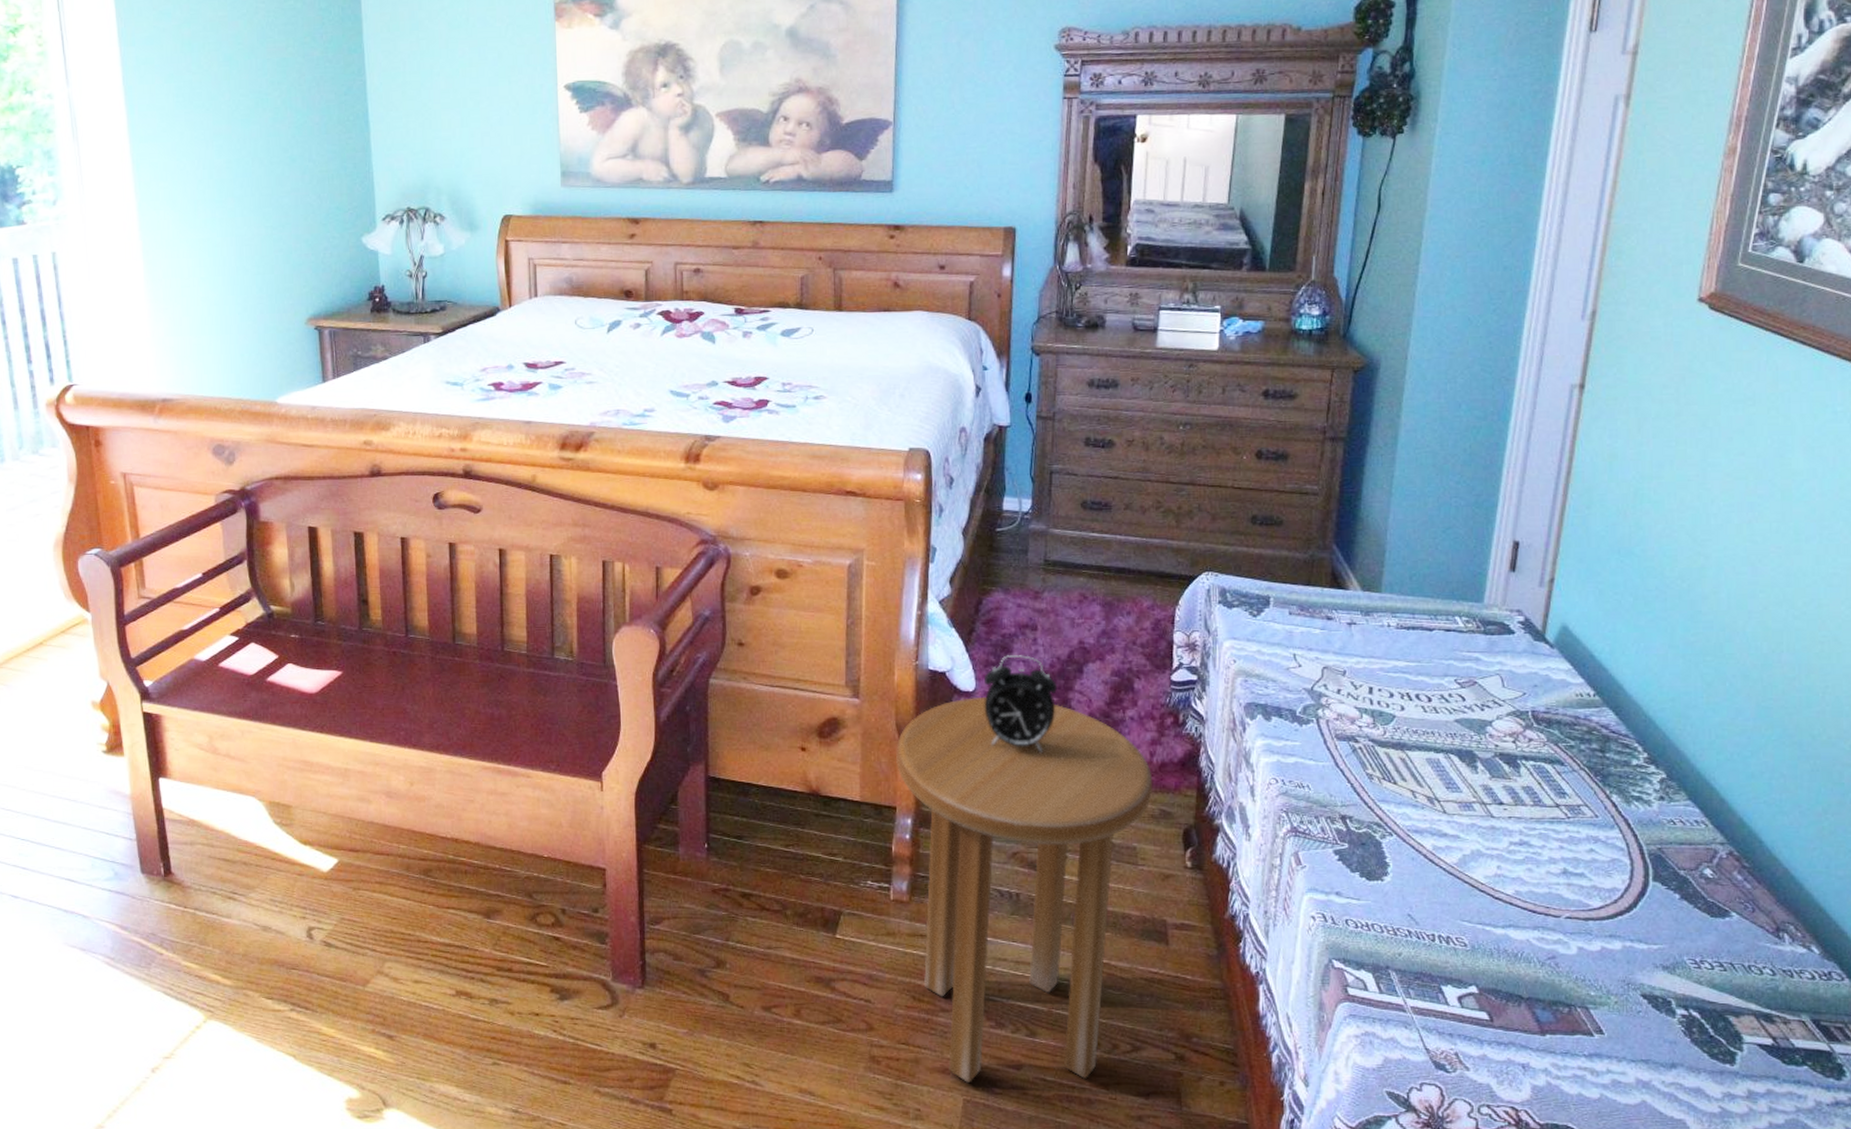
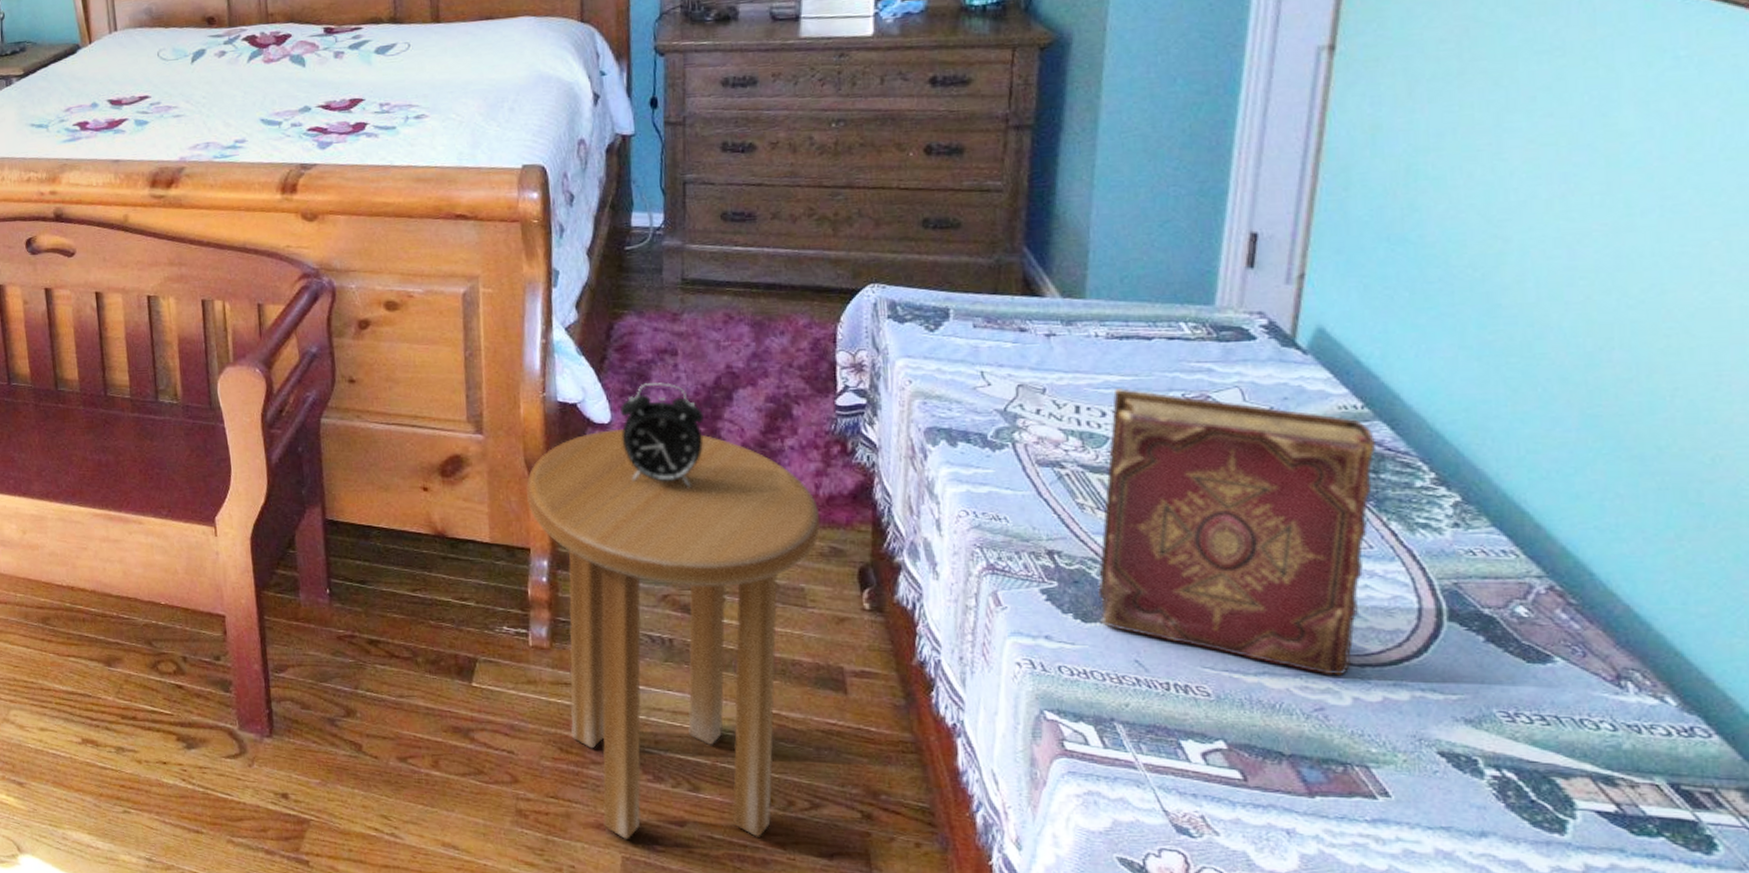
hardback book: none [1381,673,1603,928] -> present [1098,388,1375,676]

